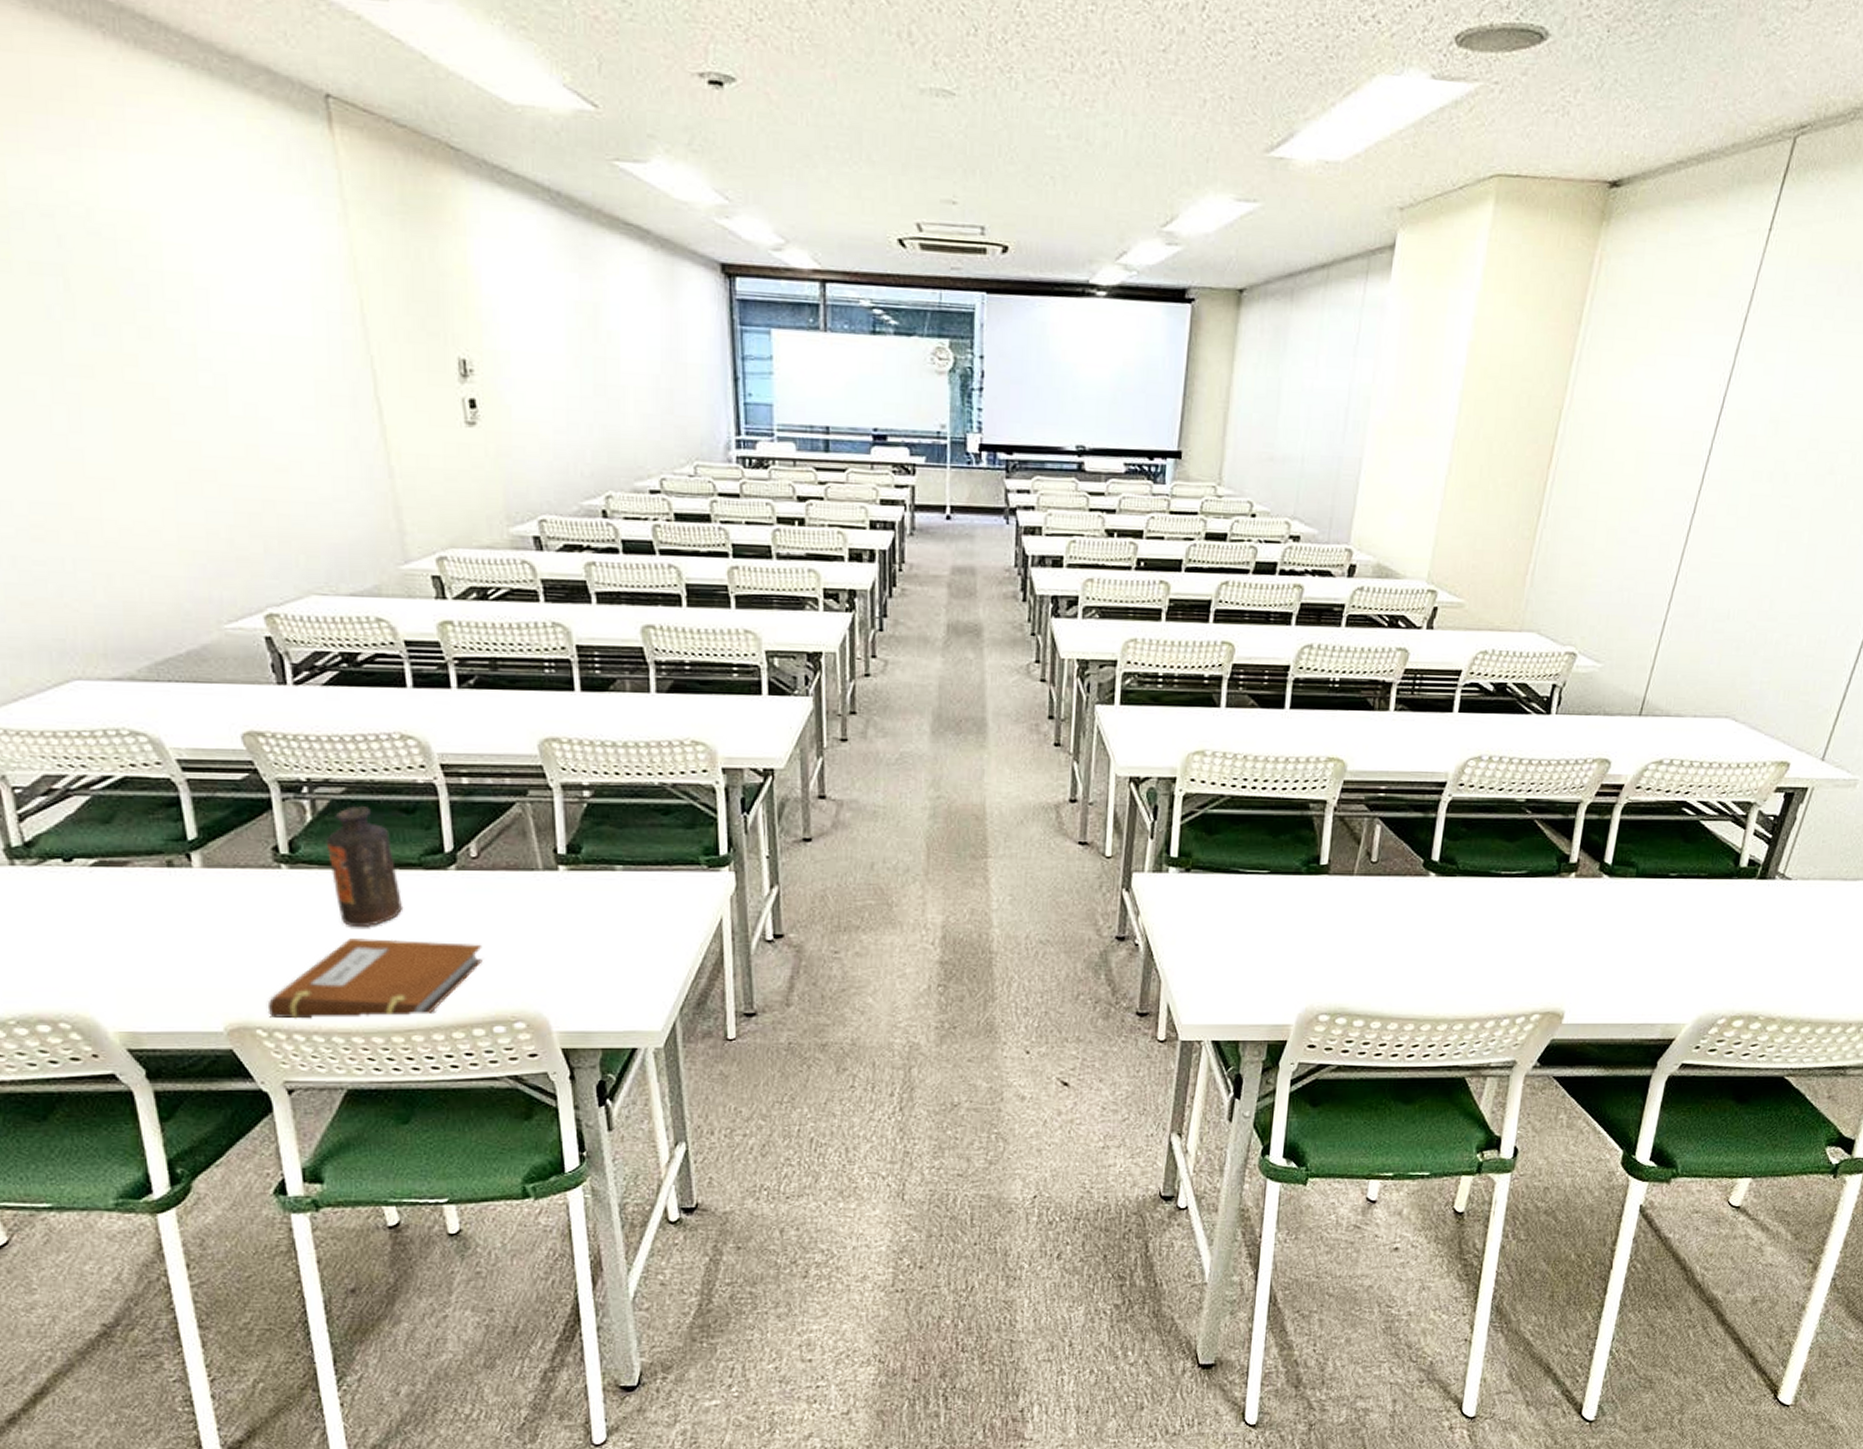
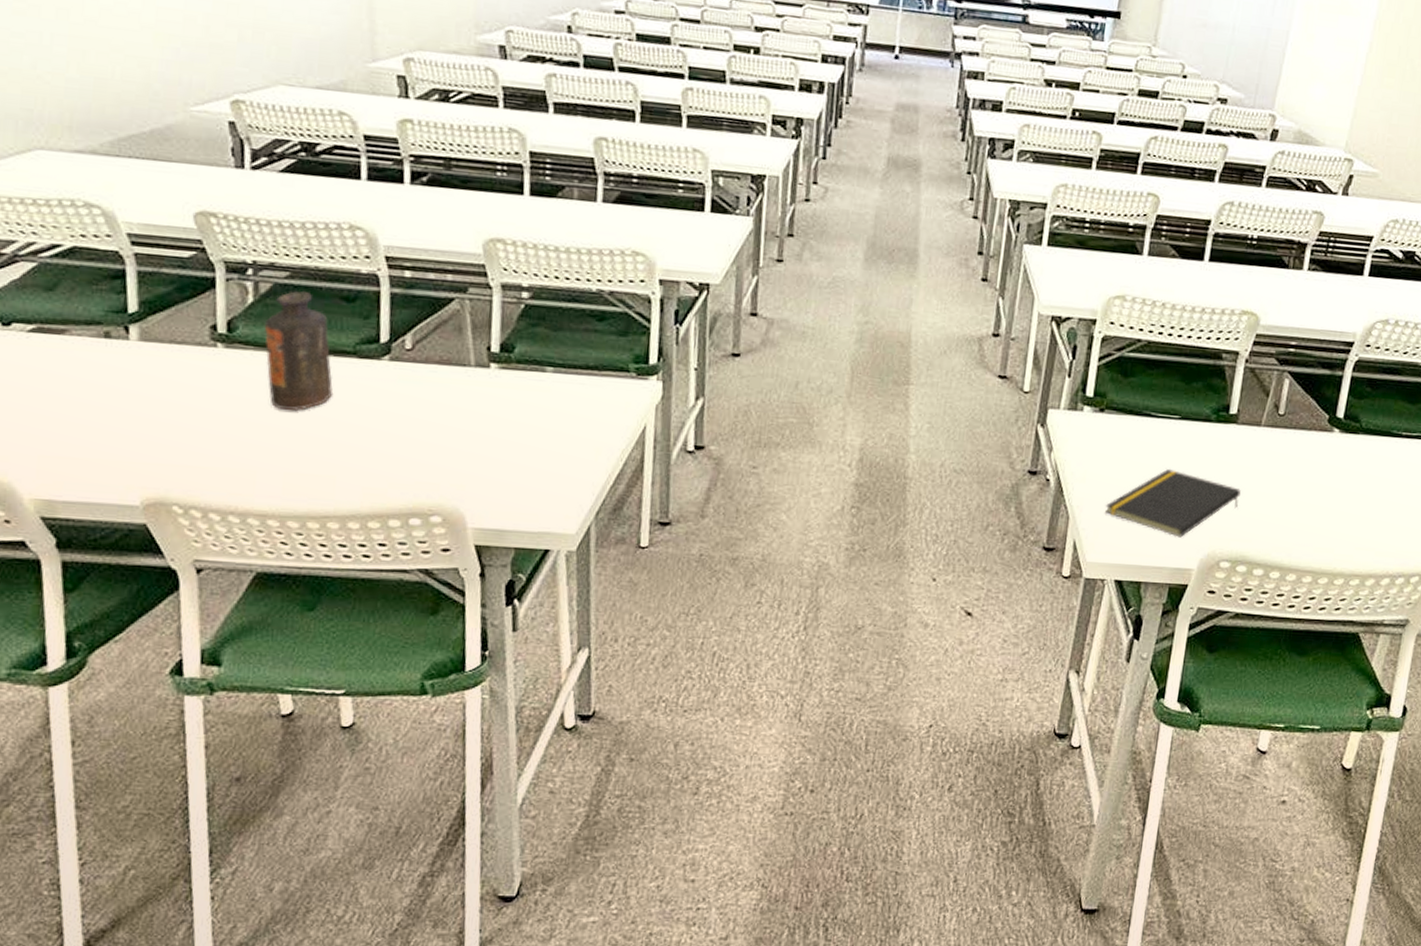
notebook: present [267,938,483,1019] -> none [186,421,407,502]
notepad: none [1197,924,1336,994] -> present [1105,468,1241,538]

